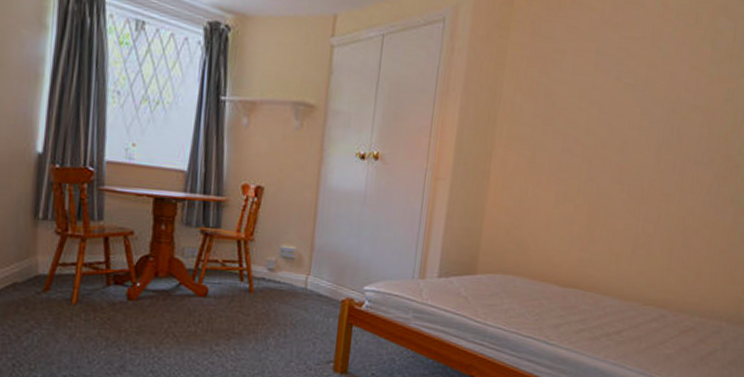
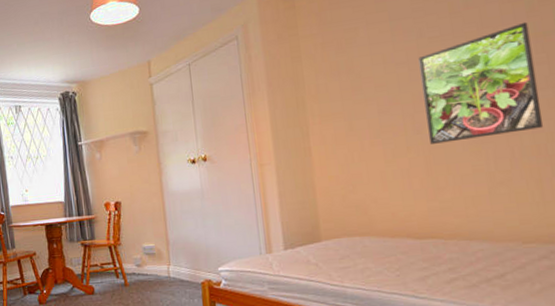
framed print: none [598,93,704,201] -> present [418,21,544,144]

